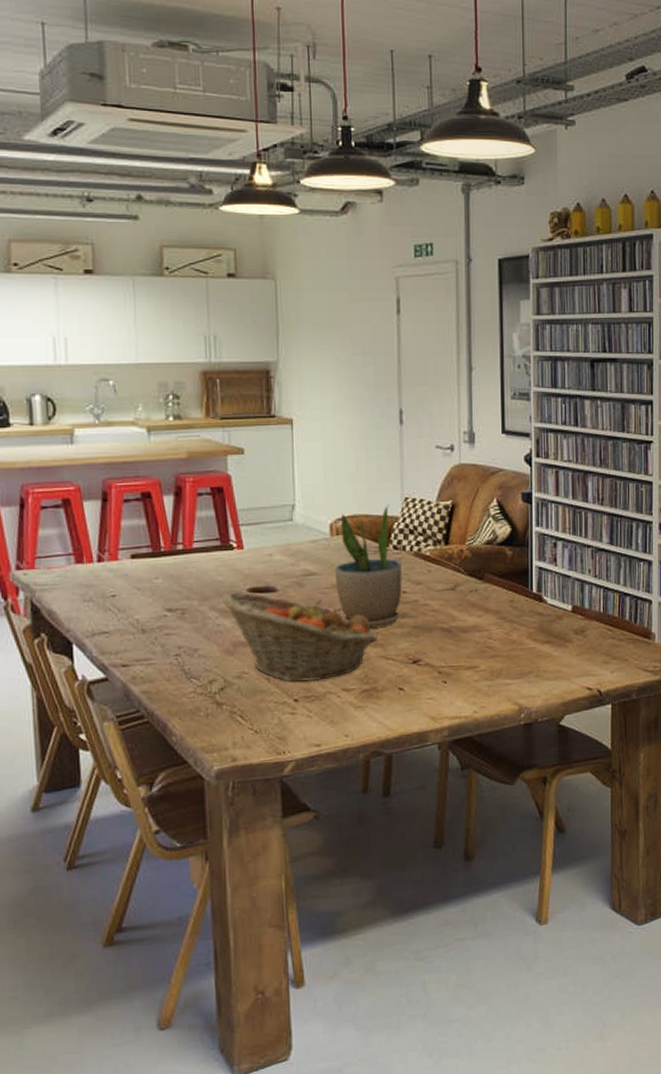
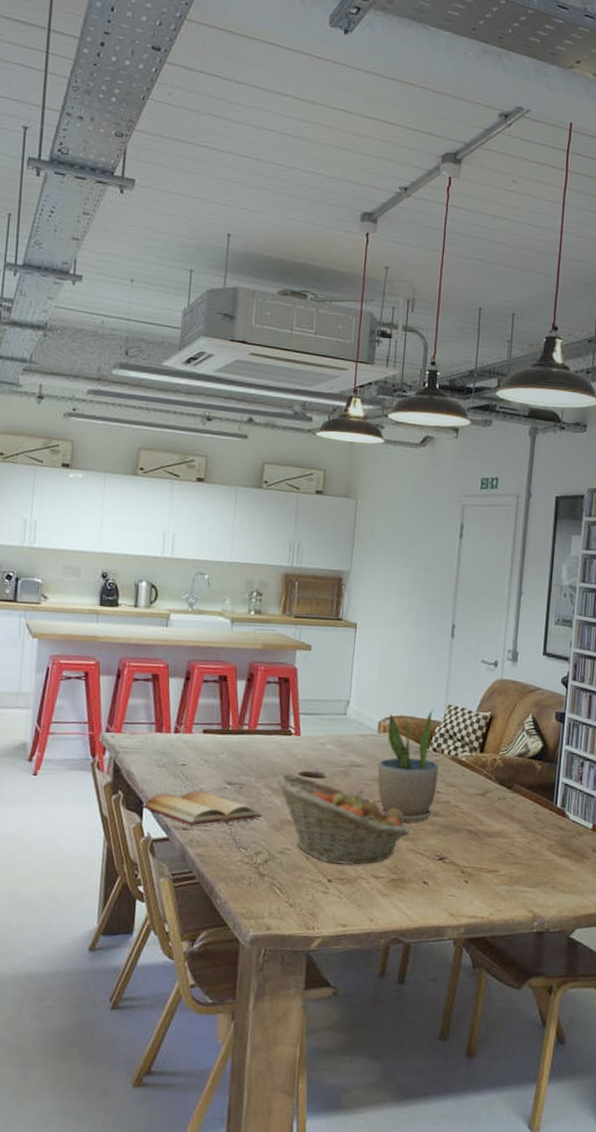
bible: none [69,622,212,661] -> present [140,790,263,825]

